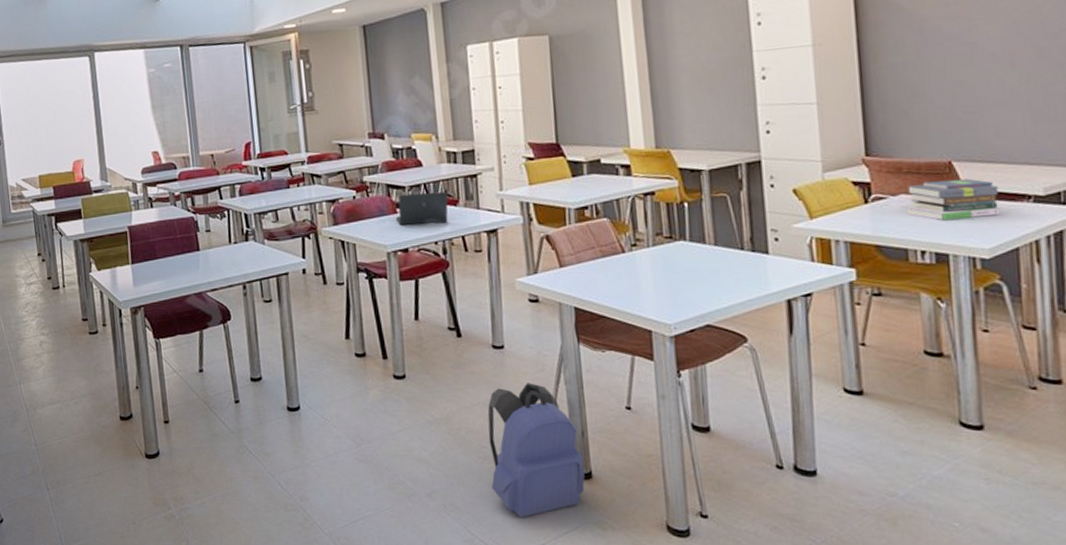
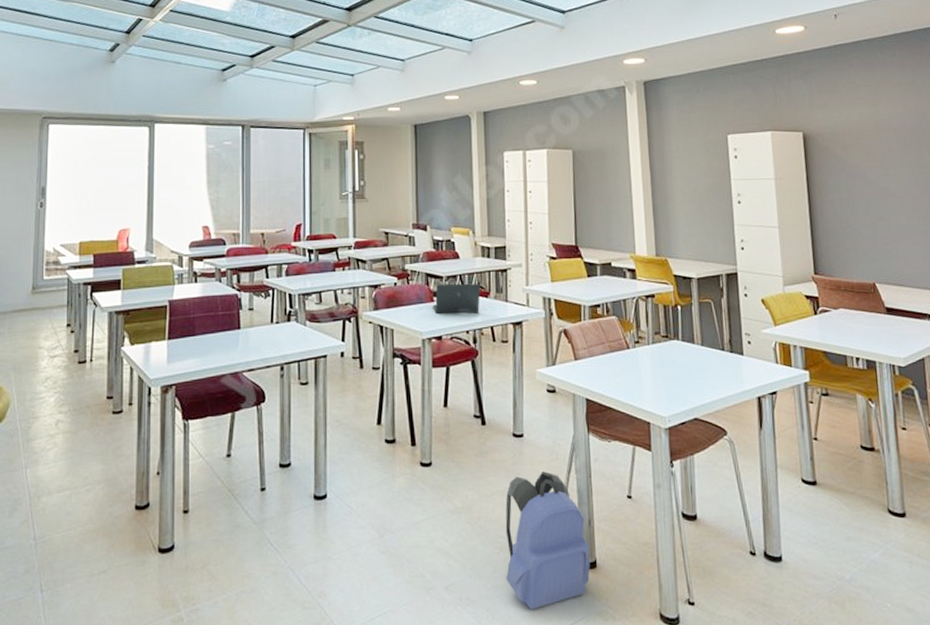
books: present [906,178,1000,221] -> none [844,298,910,333]

